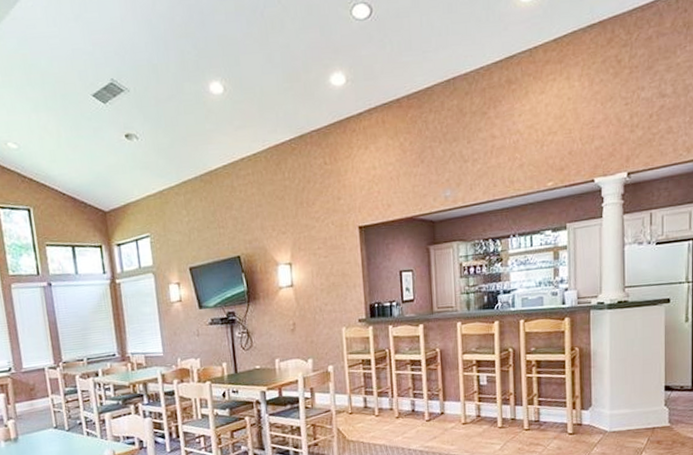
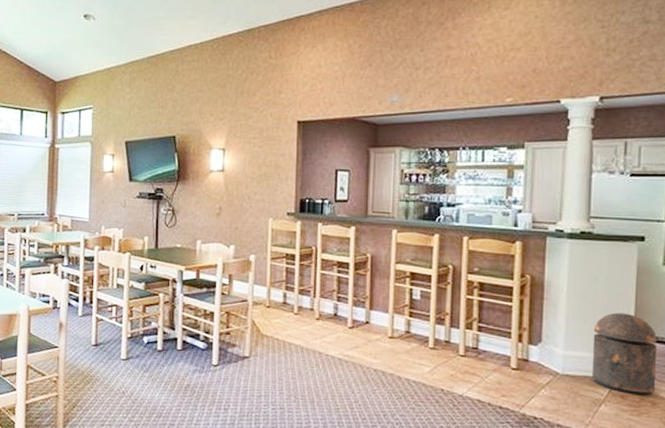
trash can: none [633,369,683,440] -> present [591,312,657,396]

